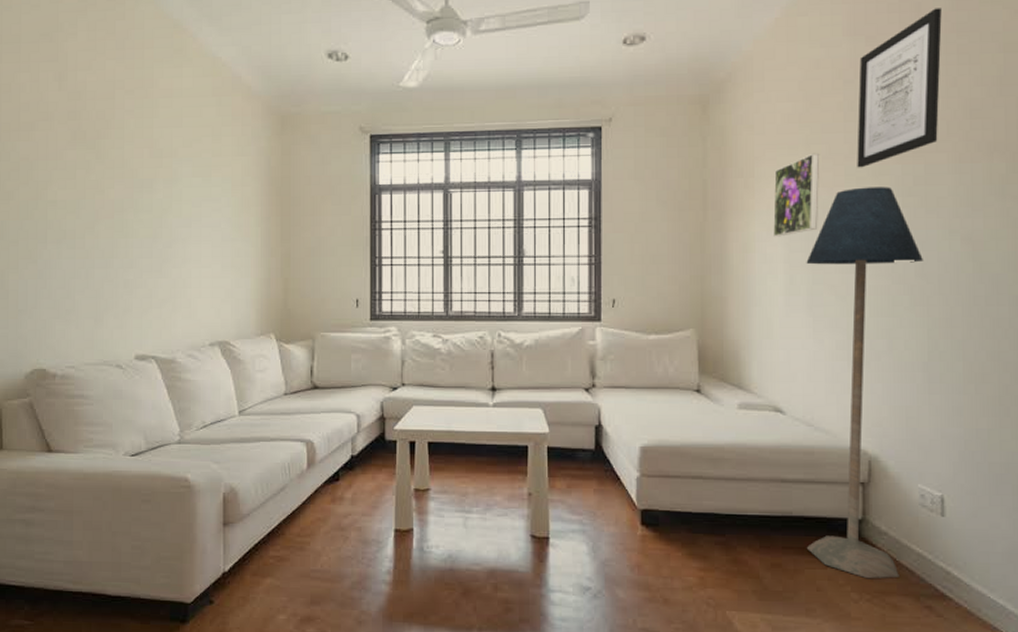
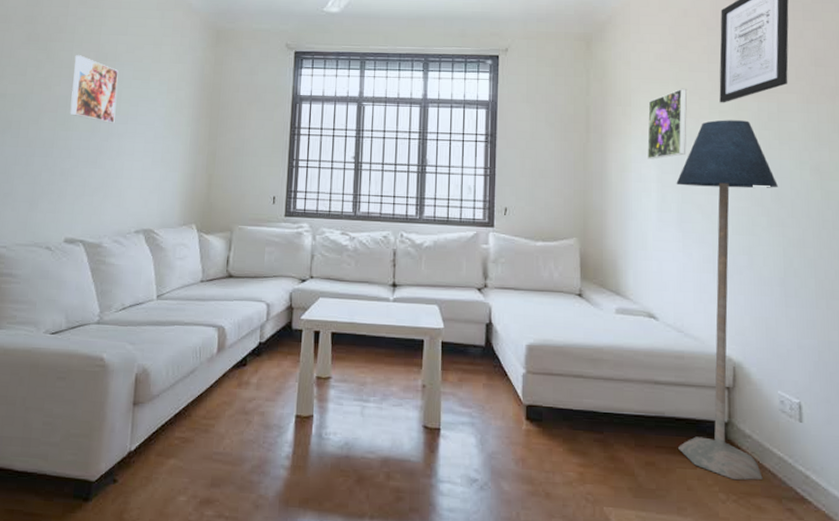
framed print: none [127,153,177,228] -> present [70,55,119,124]

